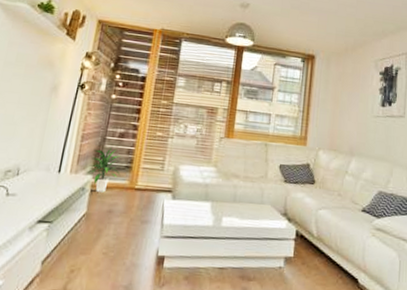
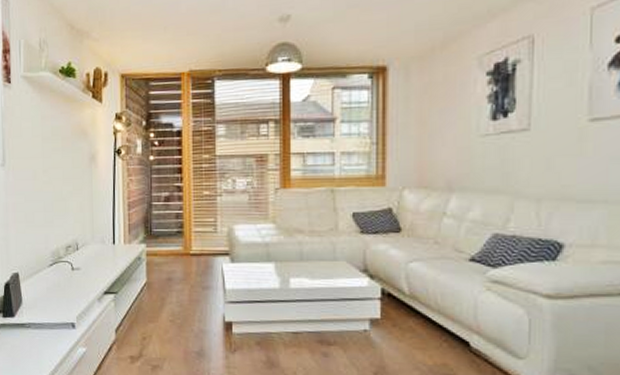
indoor plant: present [88,147,121,192] -> none [141,212,172,260]

